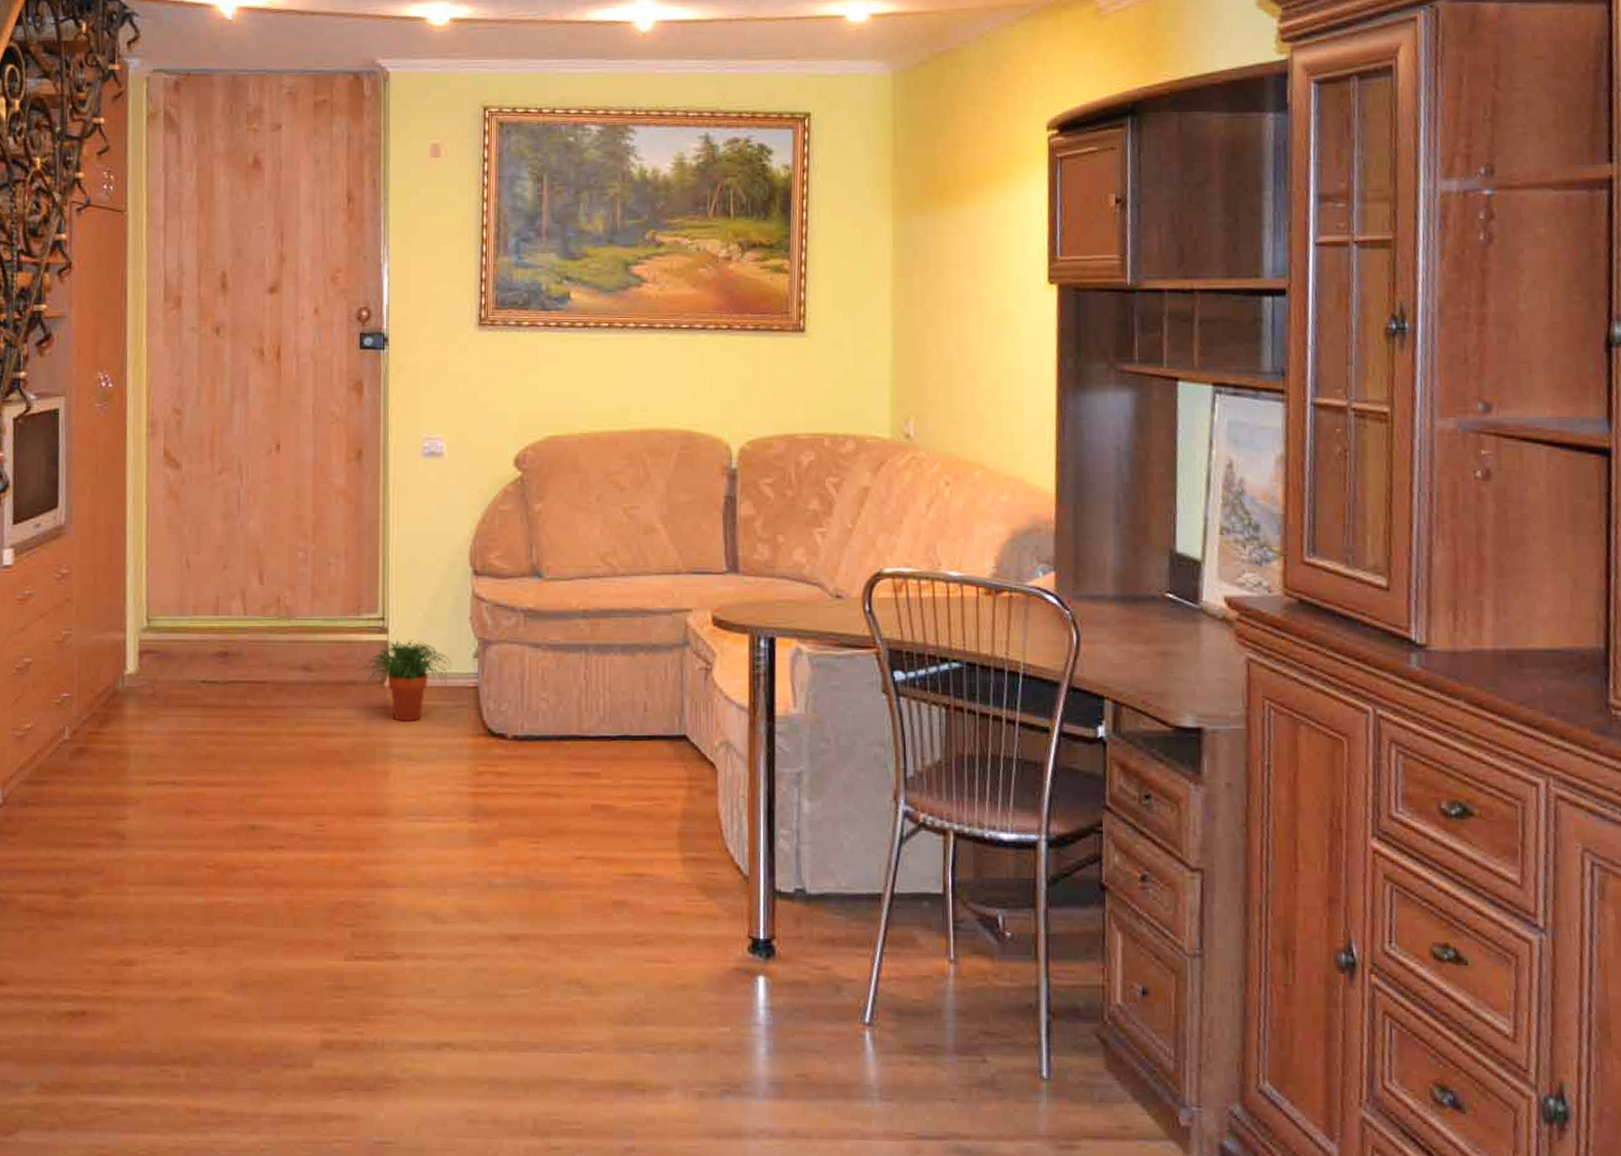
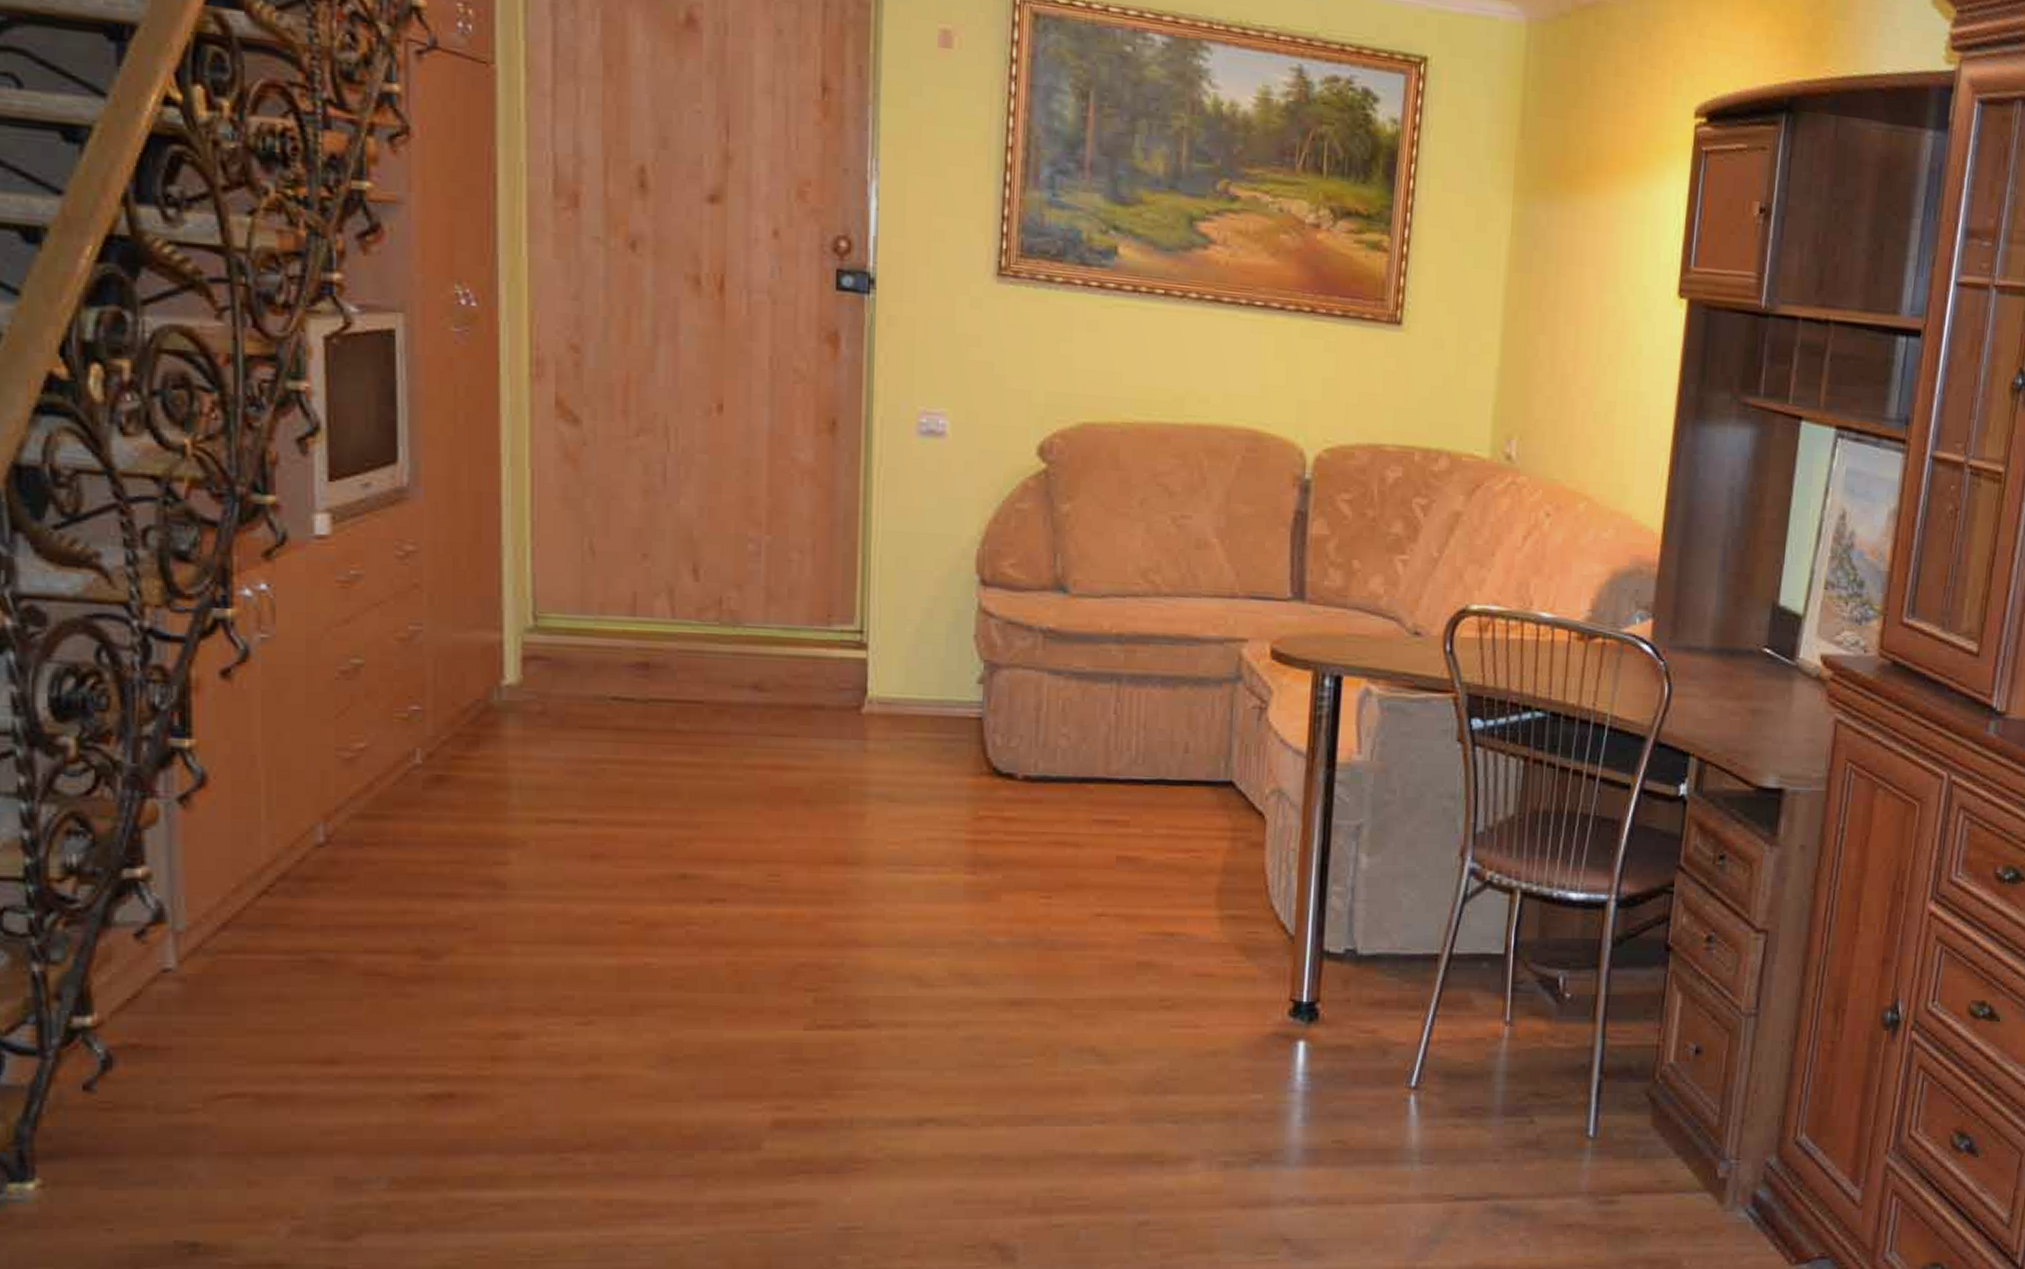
potted plant: present [363,640,453,721] -> none [834,658,950,756]

